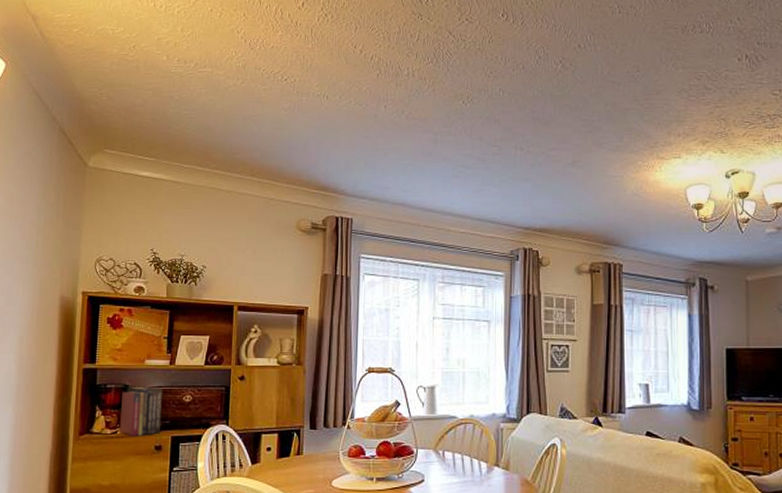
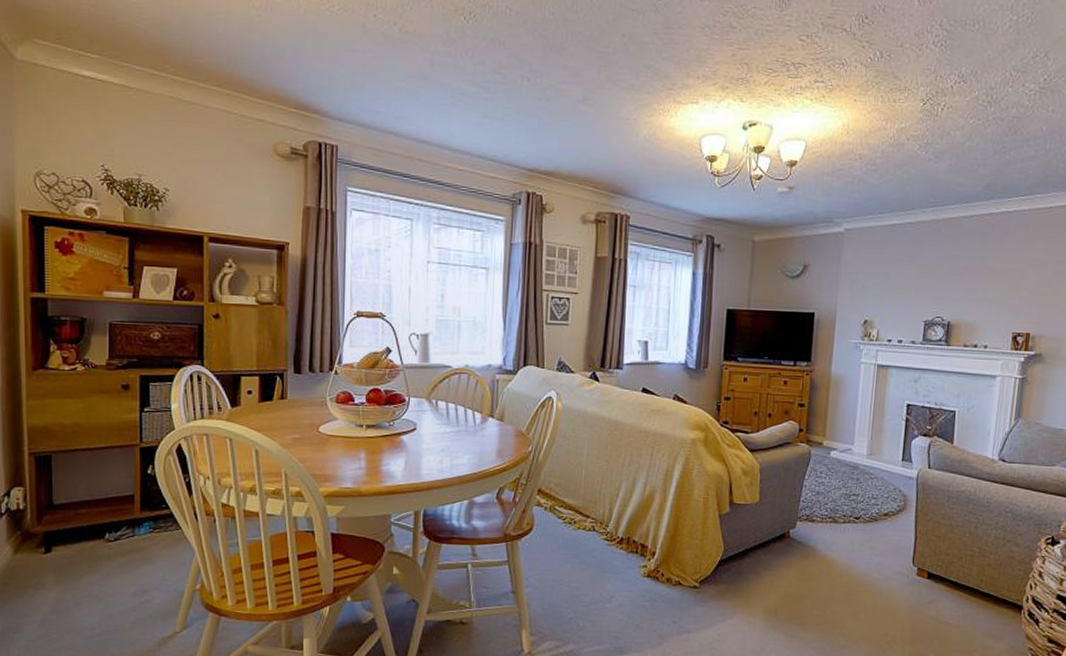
books: present [120,386,162,436] -> none [79,320,126,374]

